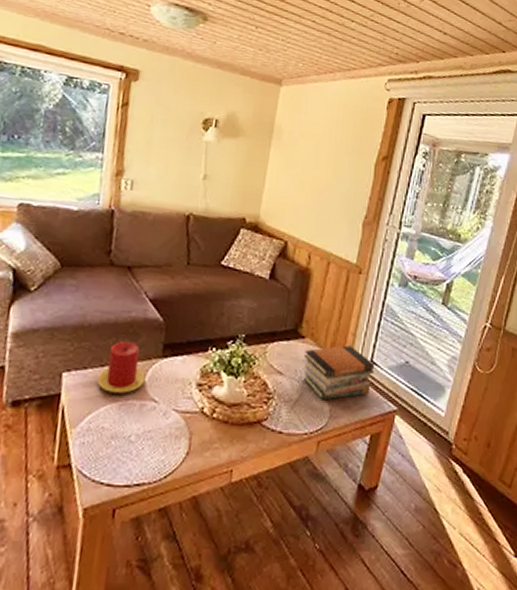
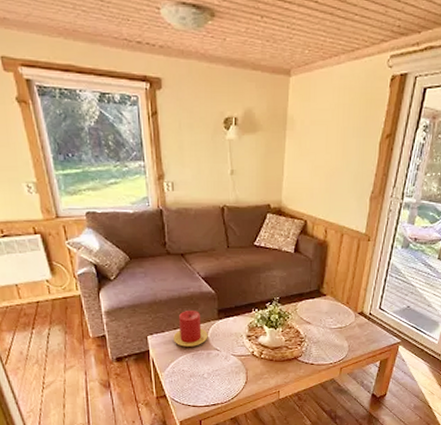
book stack: present [303,345,375,400] -> none [326,298,383,340]

